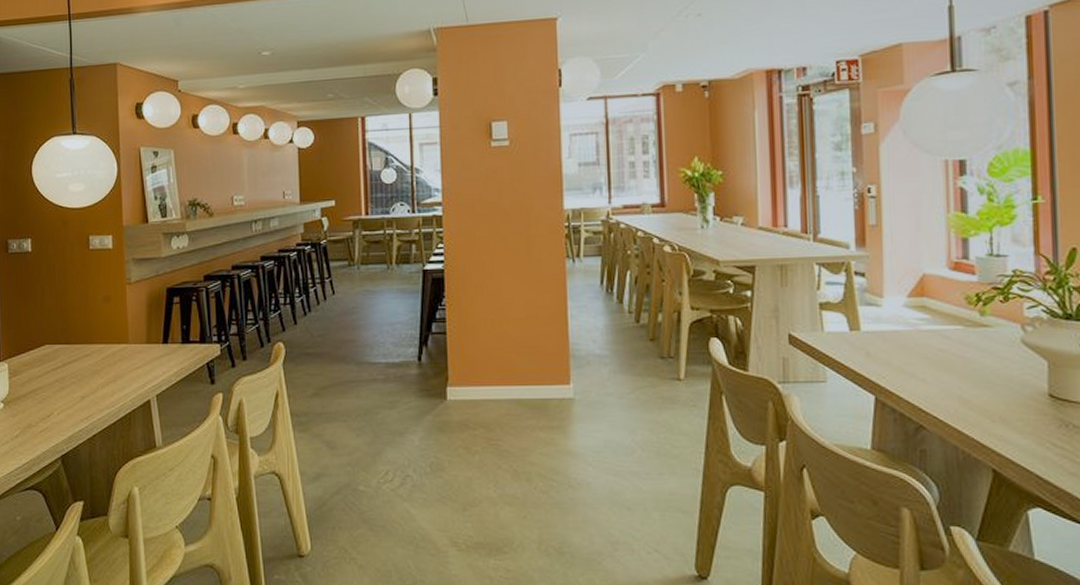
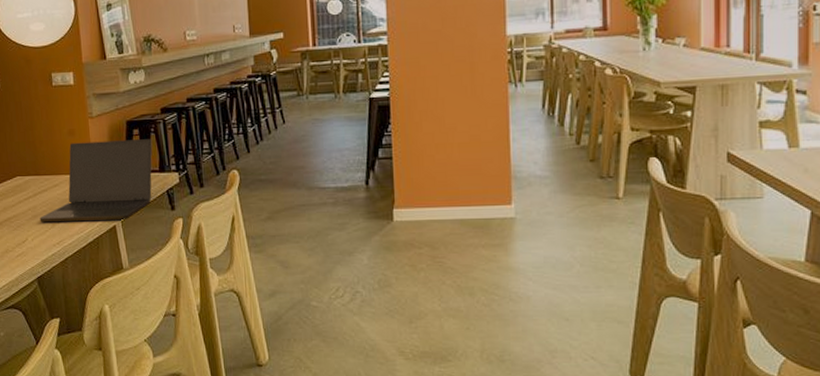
laptop: none [67,308,193,395] -> present [39,139,152,223]

